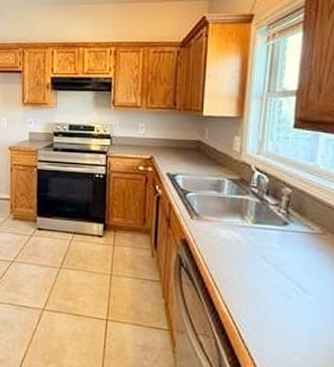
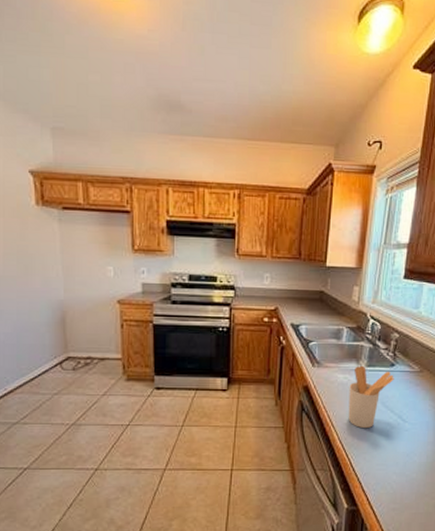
utensil holder: none [234,221,289,295] -> present [348,365,394,429]

